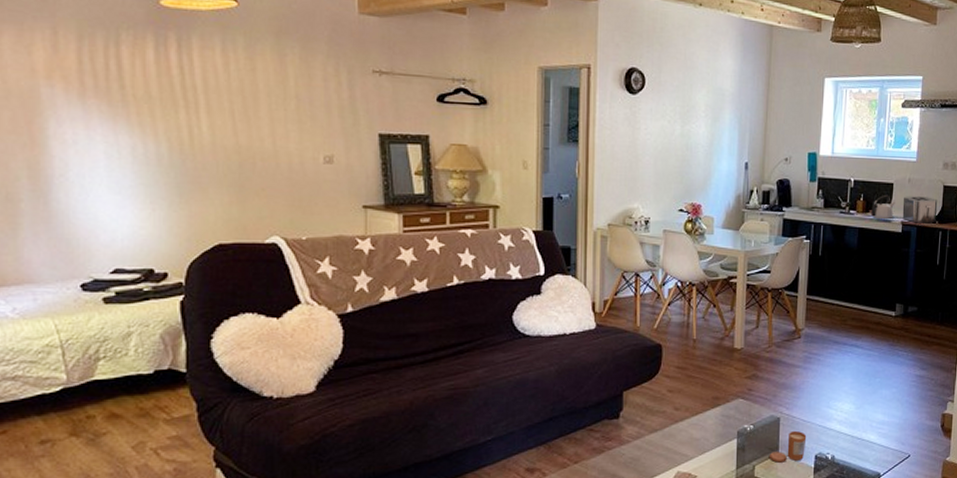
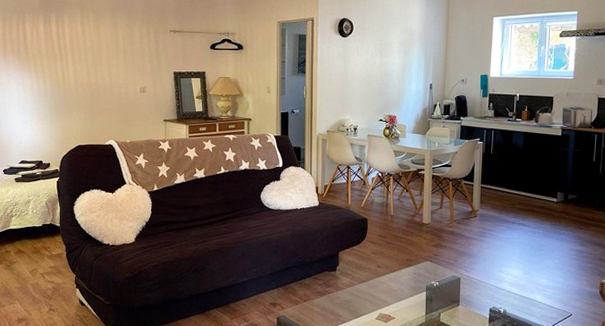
candle: present [769,430,807,463] -> none [451,288,483,312]

